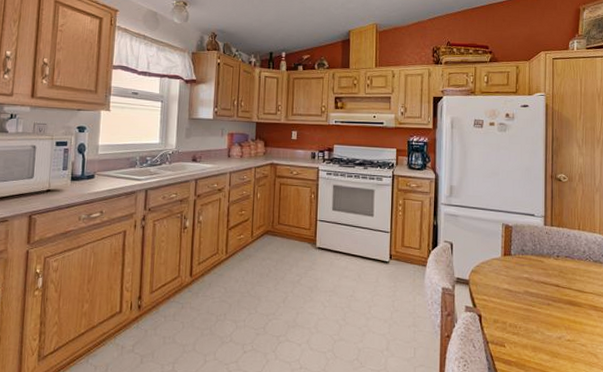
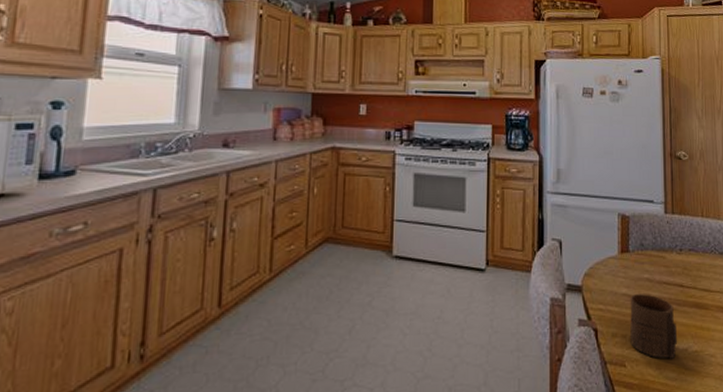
cup: none [510,290,552,344] -> present [630,294,678,359]

